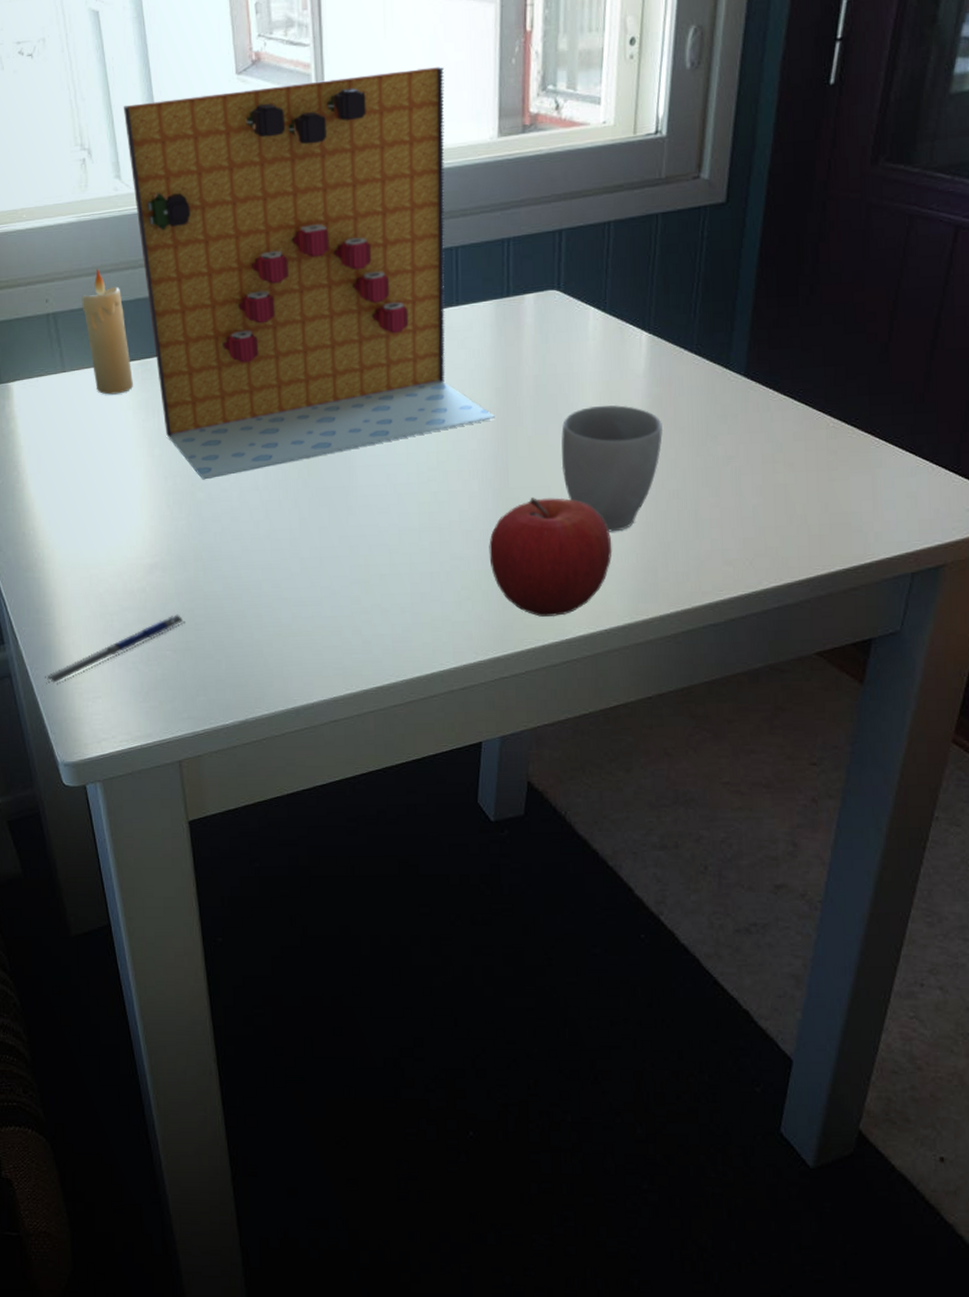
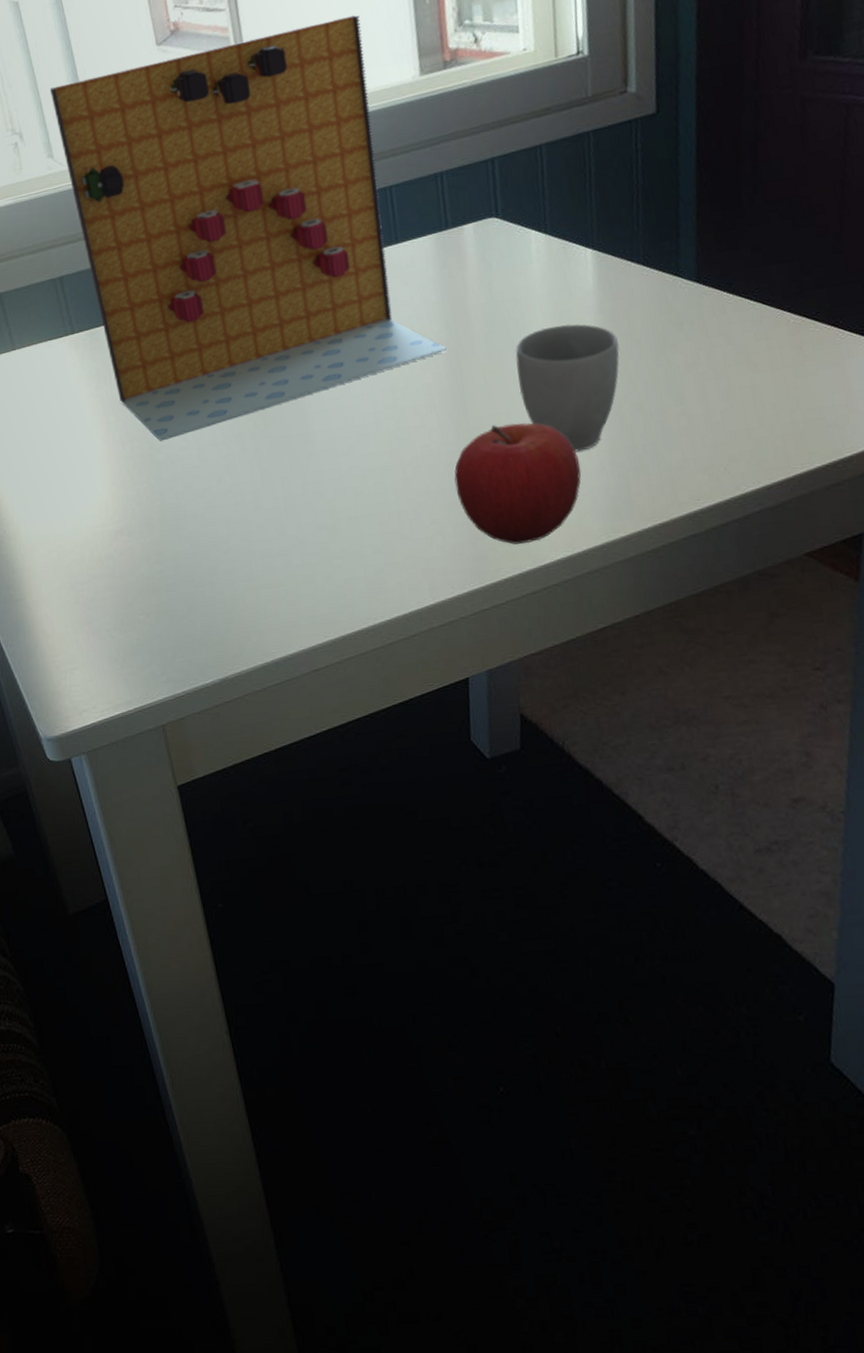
pen: present [45,614,185,685] -> none [20,577,156,661]
candle: present [82,268,133,395] -> none [25,246,83,368]

